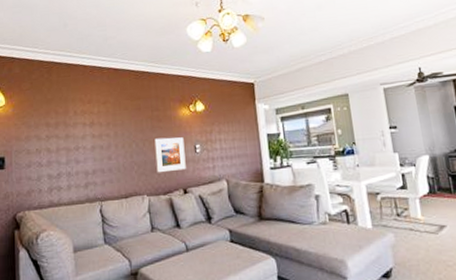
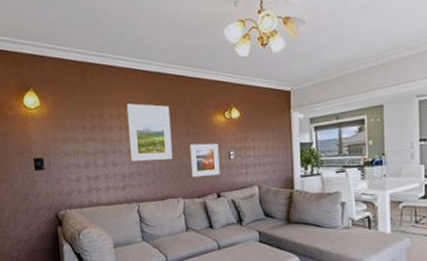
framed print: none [91,99,138,158] -> present [126,103,173,161]

